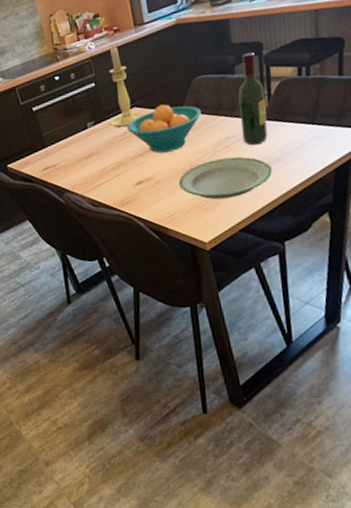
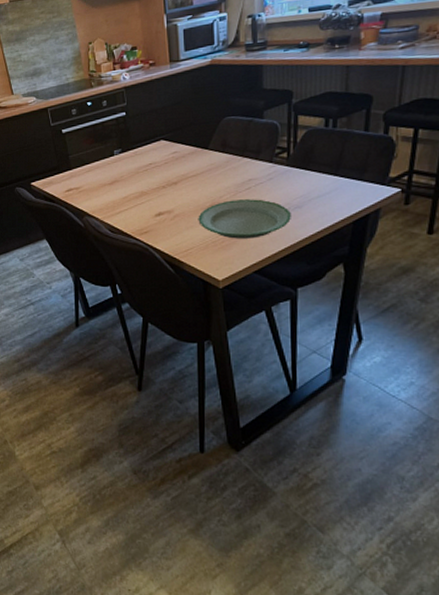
candle holder: present [109,46,144,128] -> none [137,79,171,158]
fruit bowl: present [127,104,201,154] -> none [153,140,227,188]
wine bottle: present [238,52,268,146] -> none [264,99,292,190]

